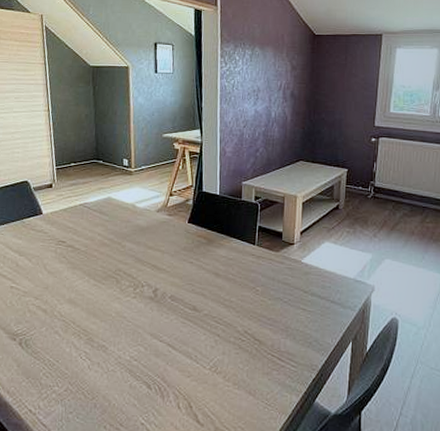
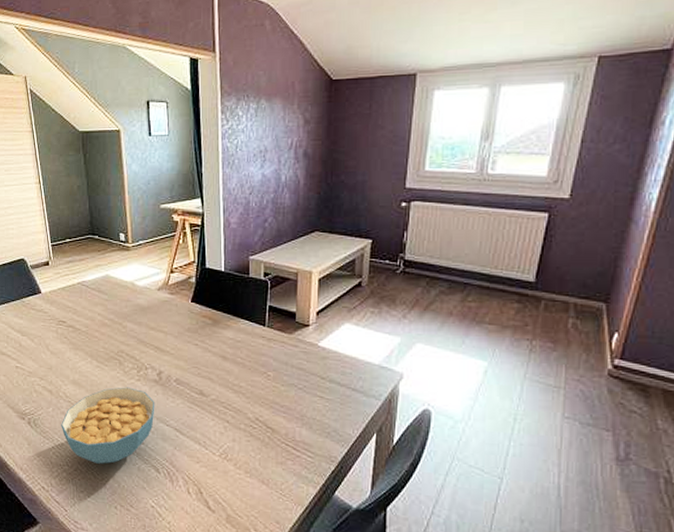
cereal bowl: none [53,304,150,383] -> present [61,387,155,464]

